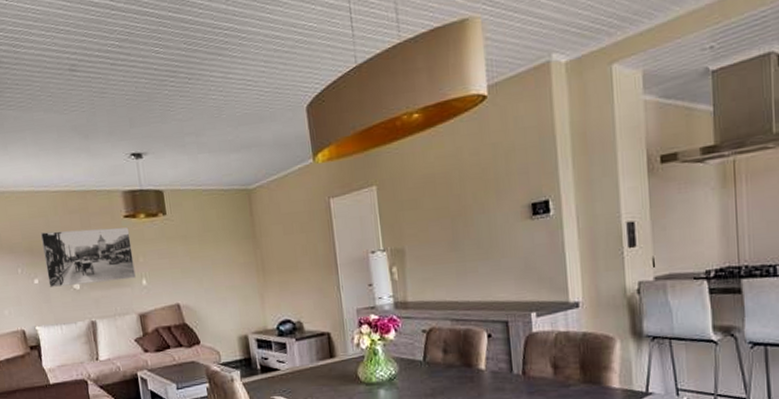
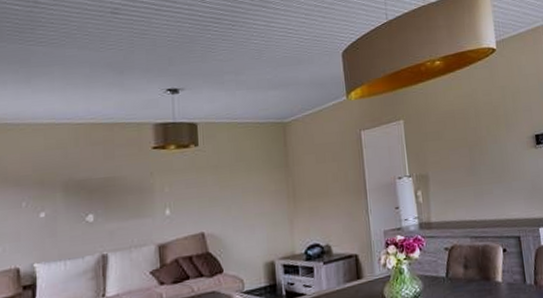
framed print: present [40,227,136,287] -> none [55,158,159,221]

